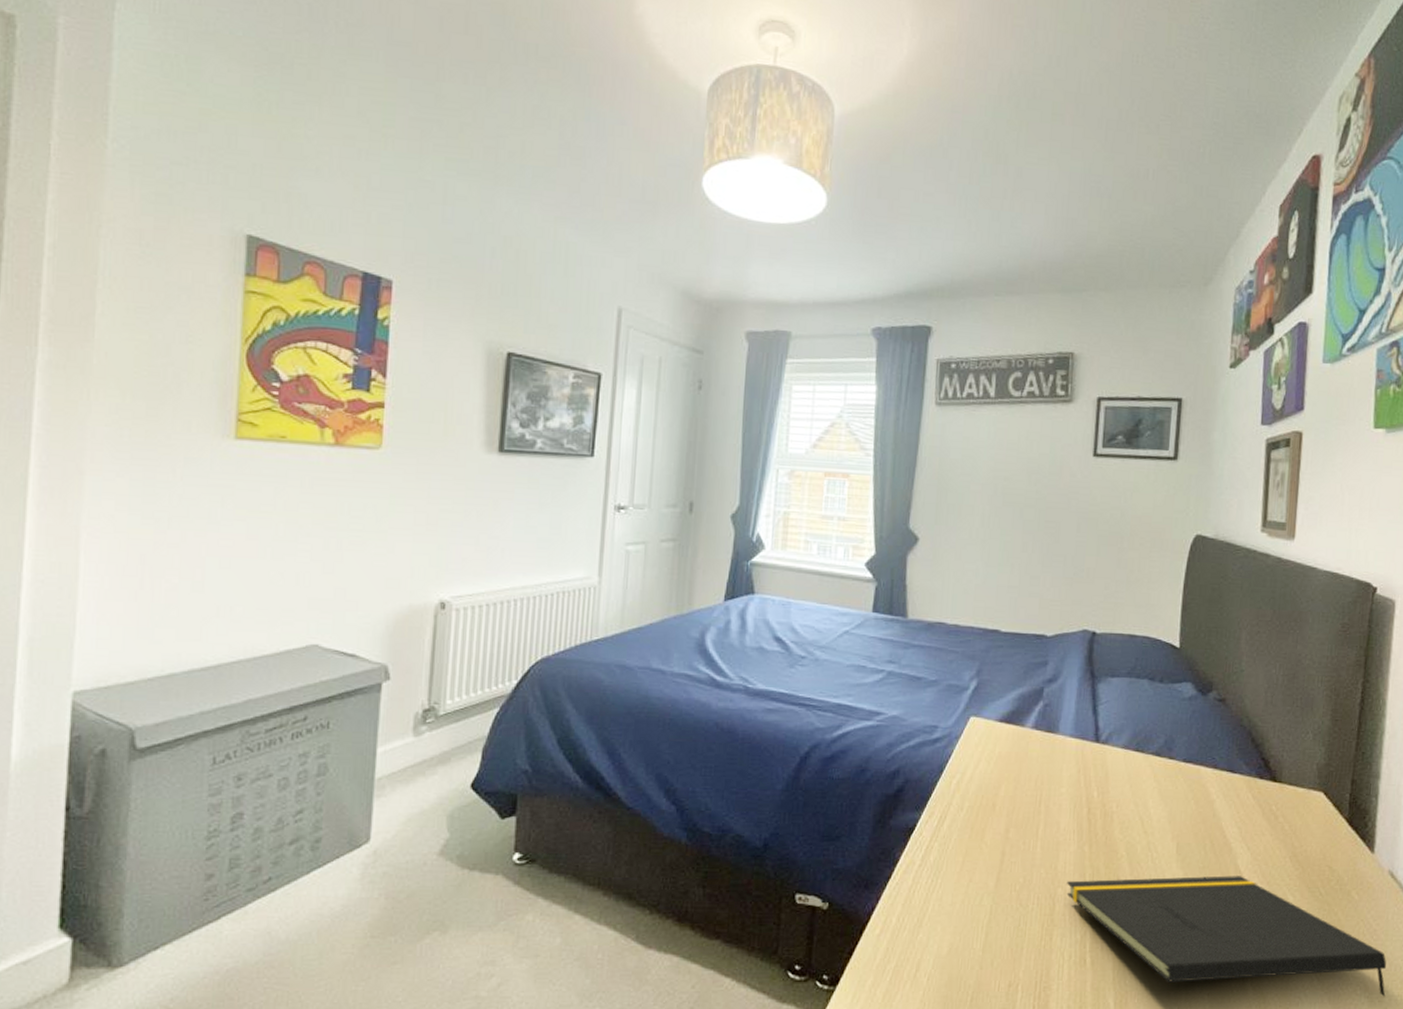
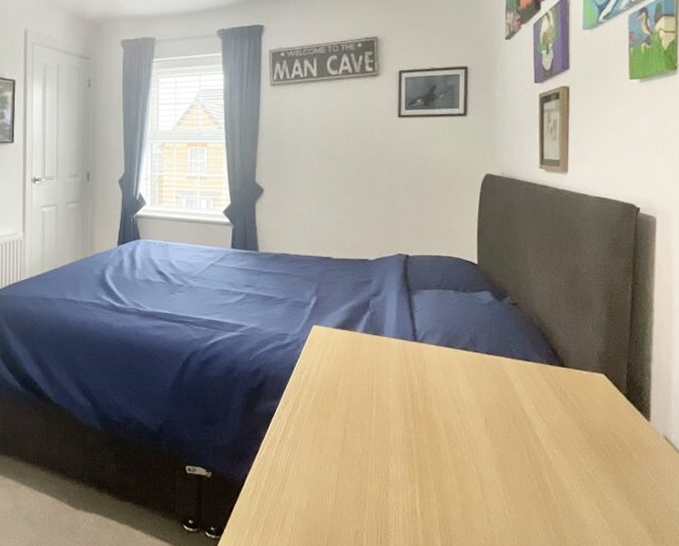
notepad: present [1066,875,1387,997] -> none [397,443,667,537]

